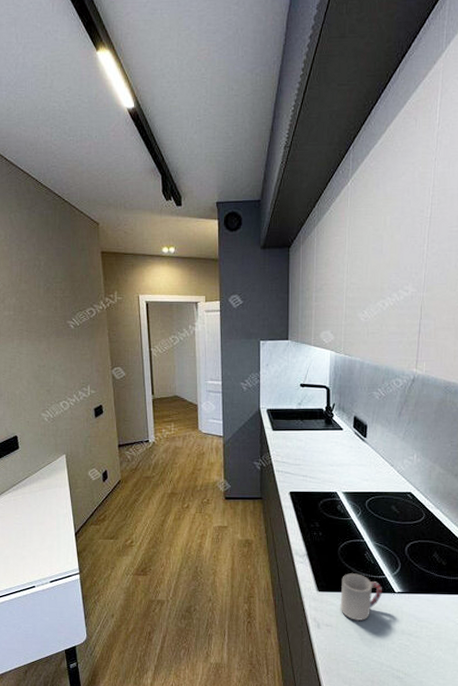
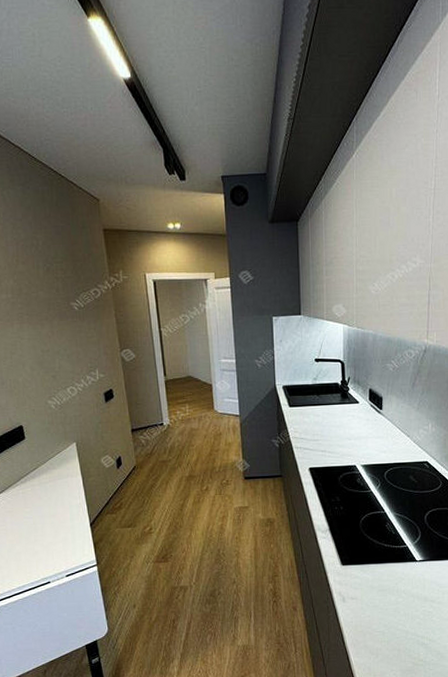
cup: present [340,573,383,621] -> none [364,545,405,592]

